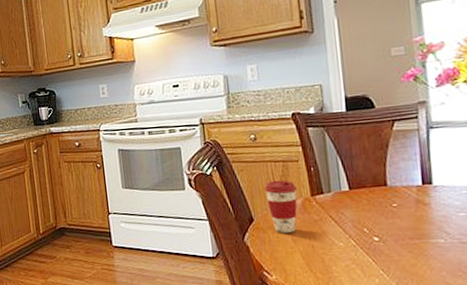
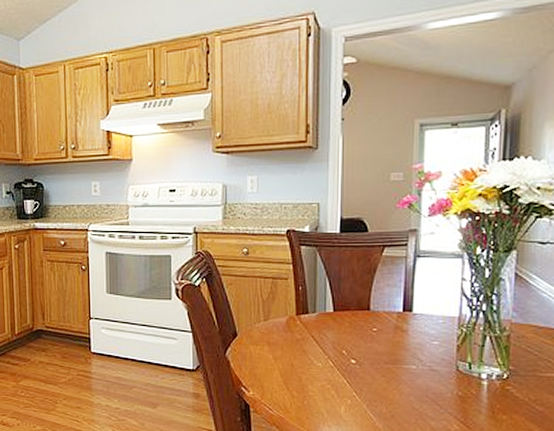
coffee cup: present [263,180,298,233] -> none [250,297,283,350]

